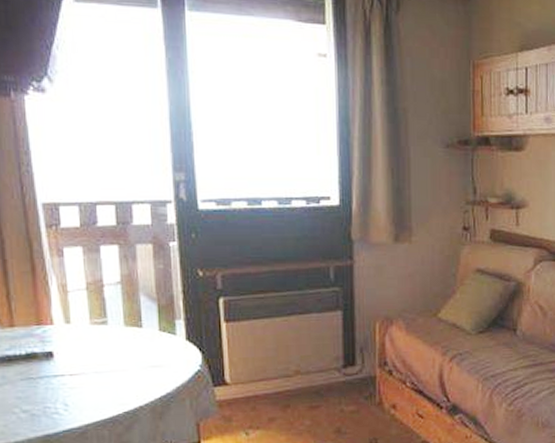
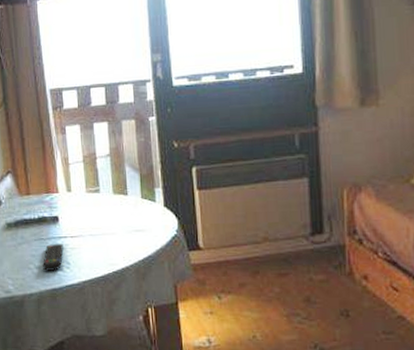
remote control: none [32,382,60,415] -> present [43,243,64,271]

